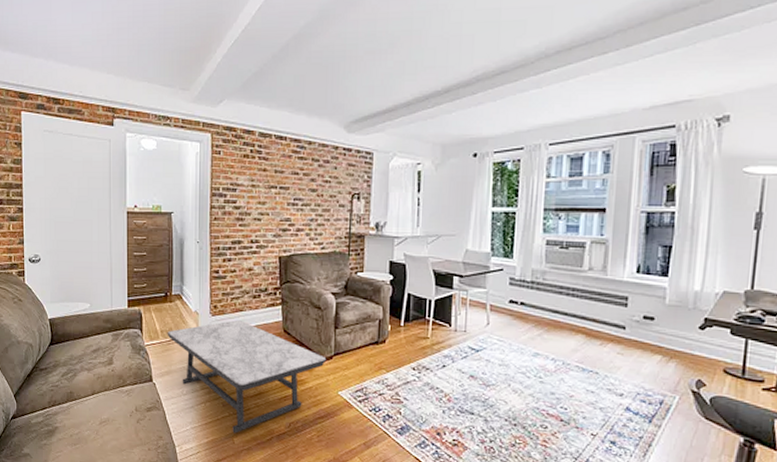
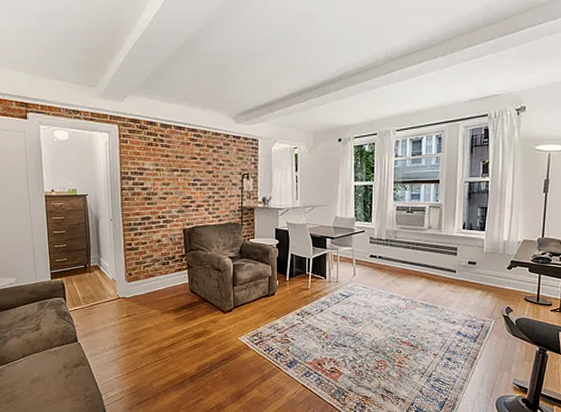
coffee table: present [167,319,327,433] -> none [88,284,227,379]

